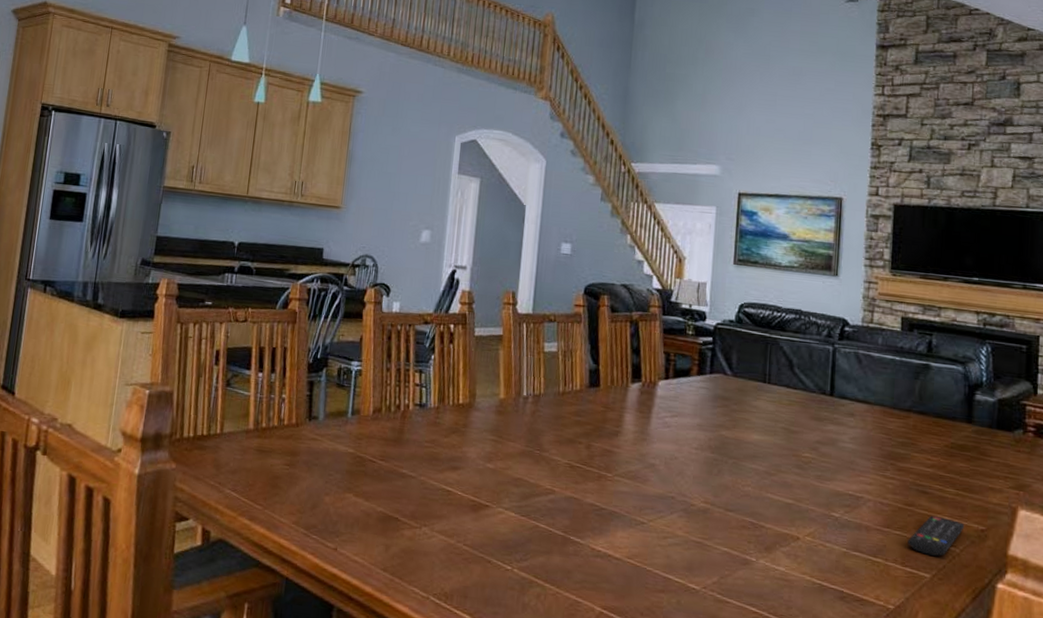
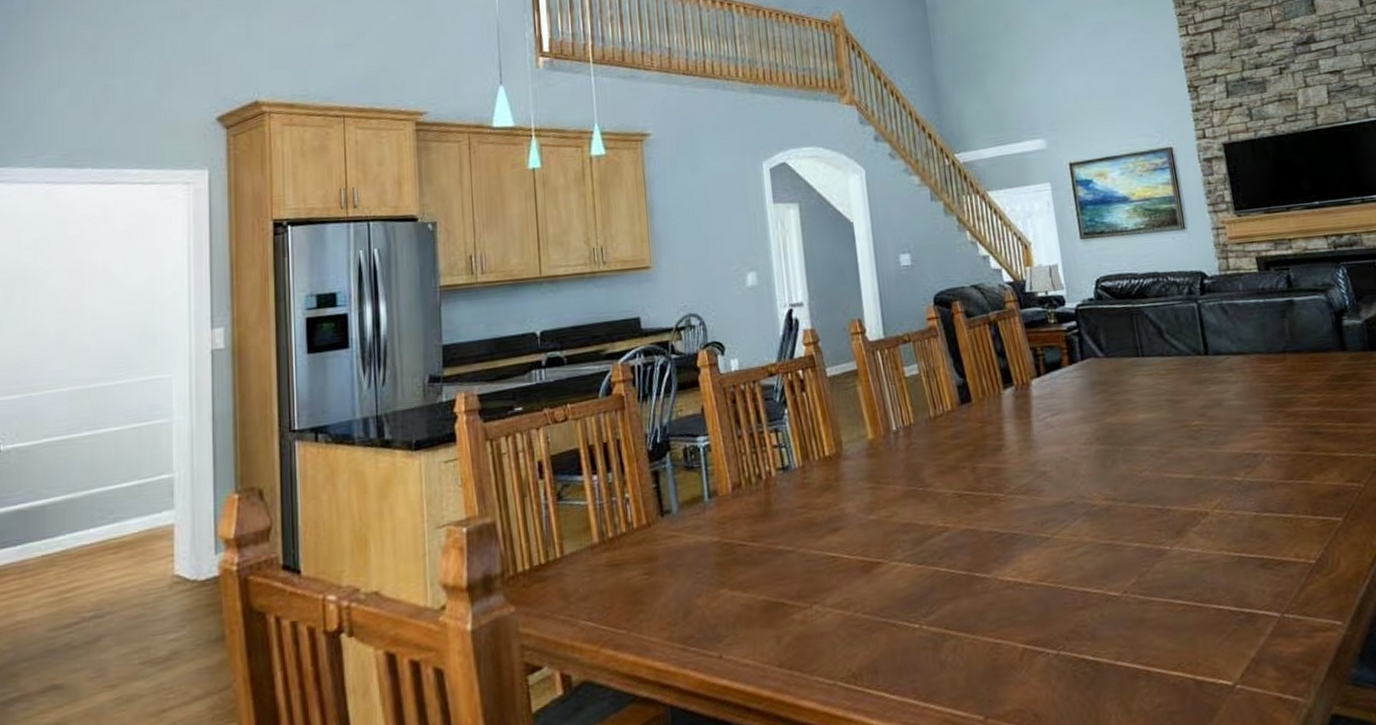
remote control: present [907,515,965,556] -> none [1313,454,1364,498]

